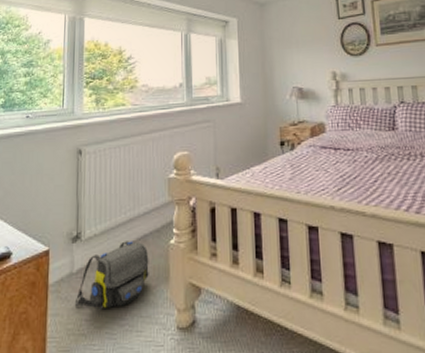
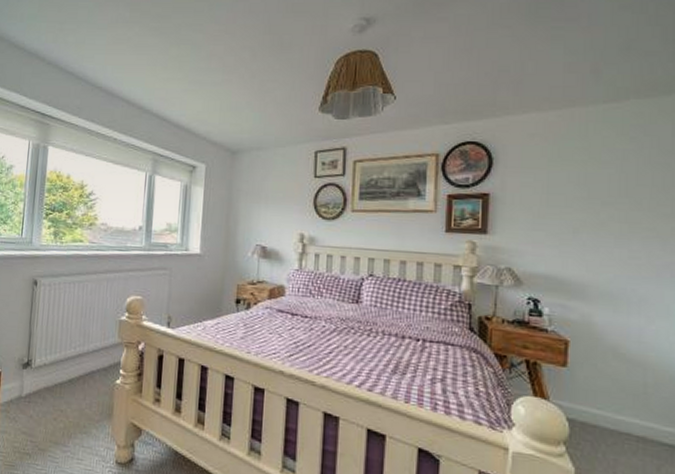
shoulder bag: present [74,241,149,310] -> none [21,374,95,434]

